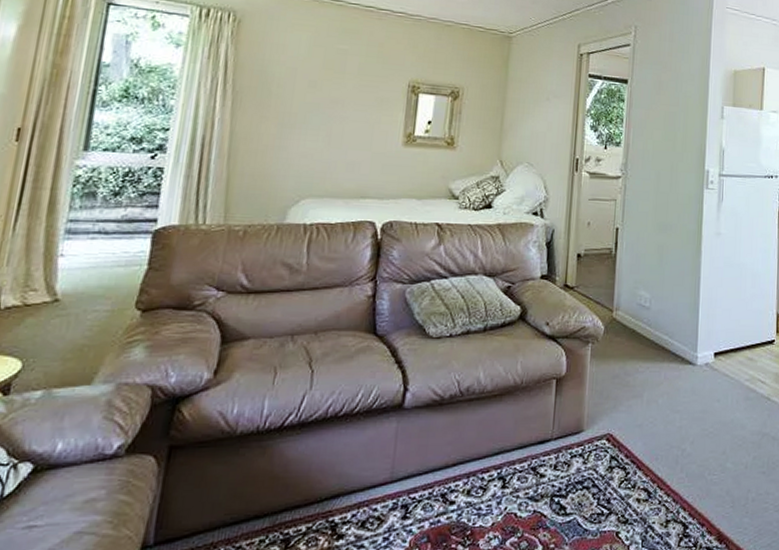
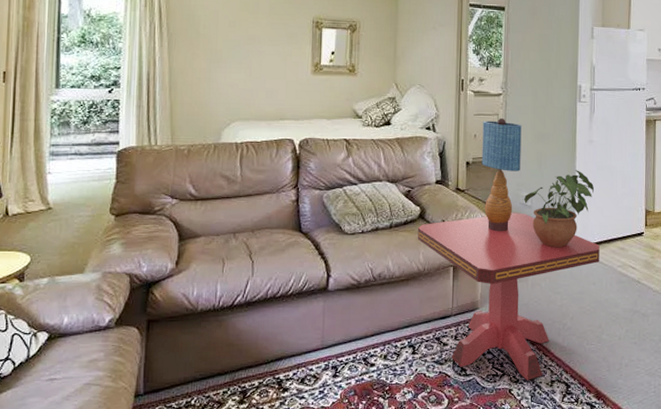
side table: none [515,315,726,520] -> present [417,213,600,380]
table lamp: none [595,203,642,338] -> present [481,117,522,232]
potted plant: none [642,266,720,358] -> present [524,170,594,248]

